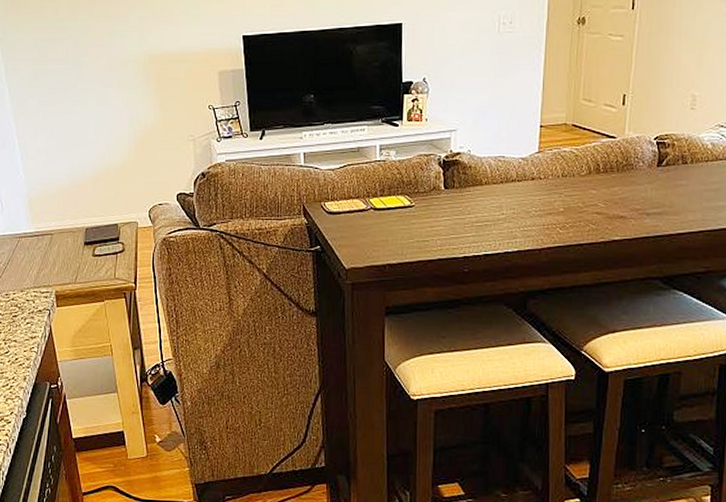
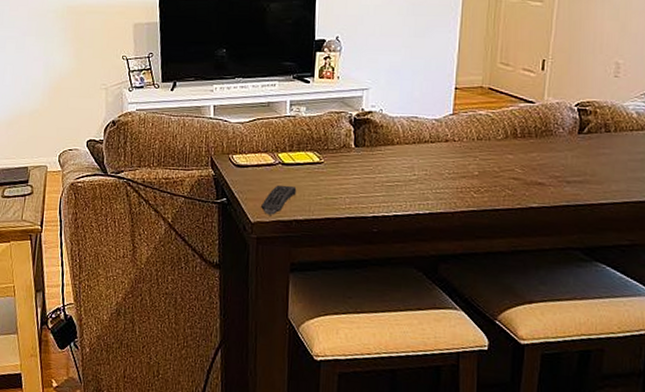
remote control: none [355,230,389,260] -> present [261,185,297,215]

